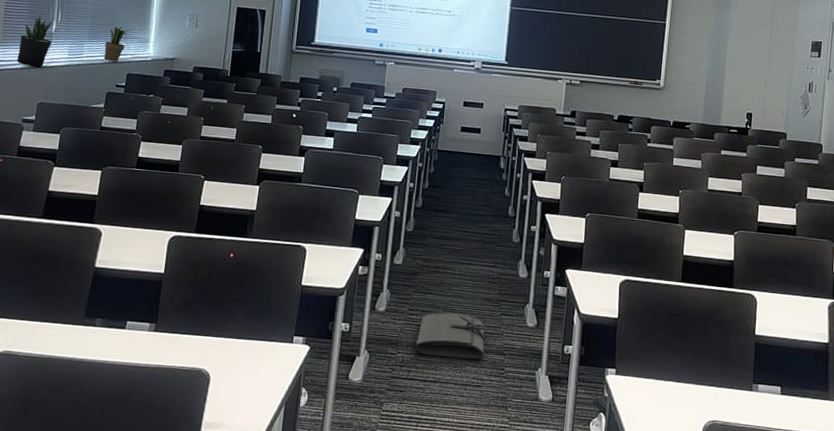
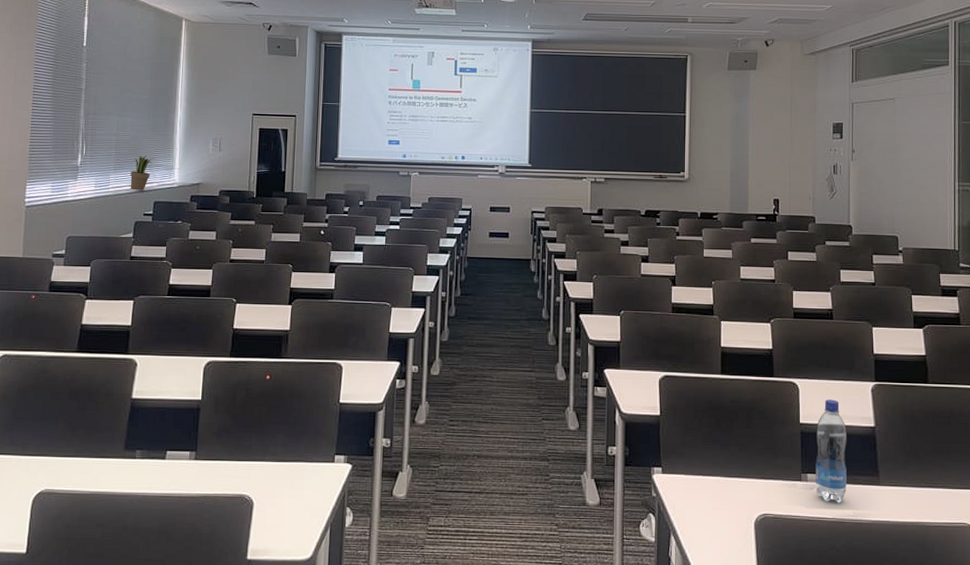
planter: present [17,15,53,68] -> none [44,150,78,202]
tool roll: present [415,311,485,360] -> none [458,420,528,468]
bottle: none [765,313,801,415] -> present [816,399,848,503]

